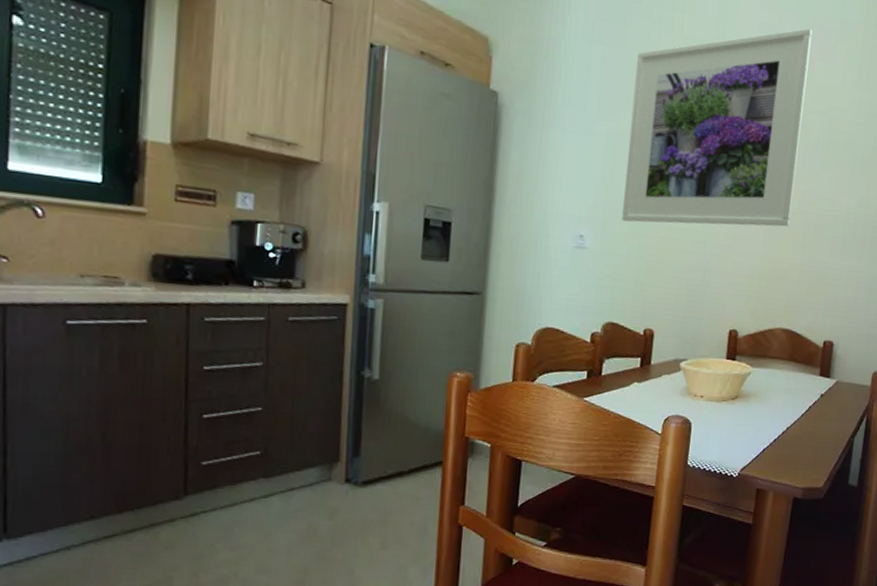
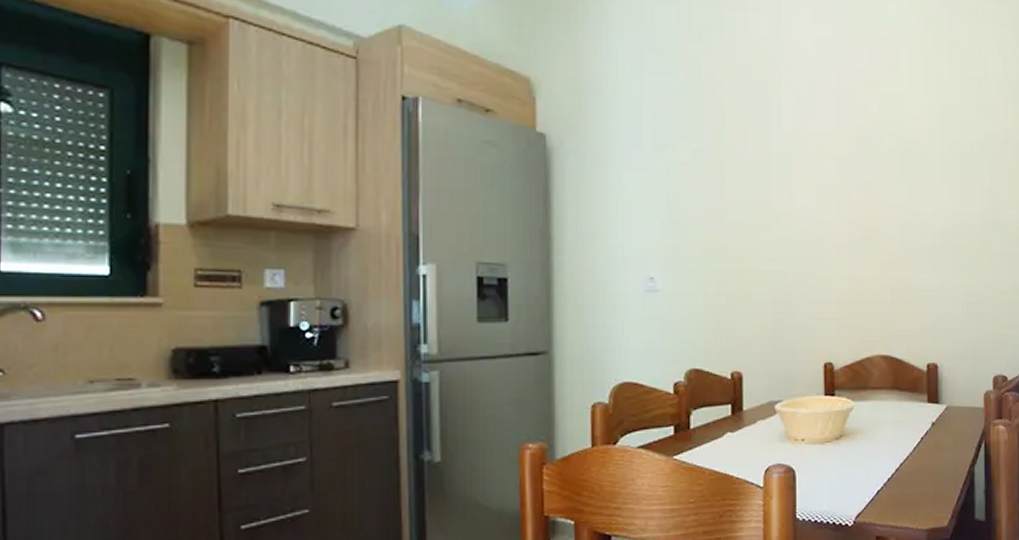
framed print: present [622,27,813,227] -> none [691,37,874,257]

